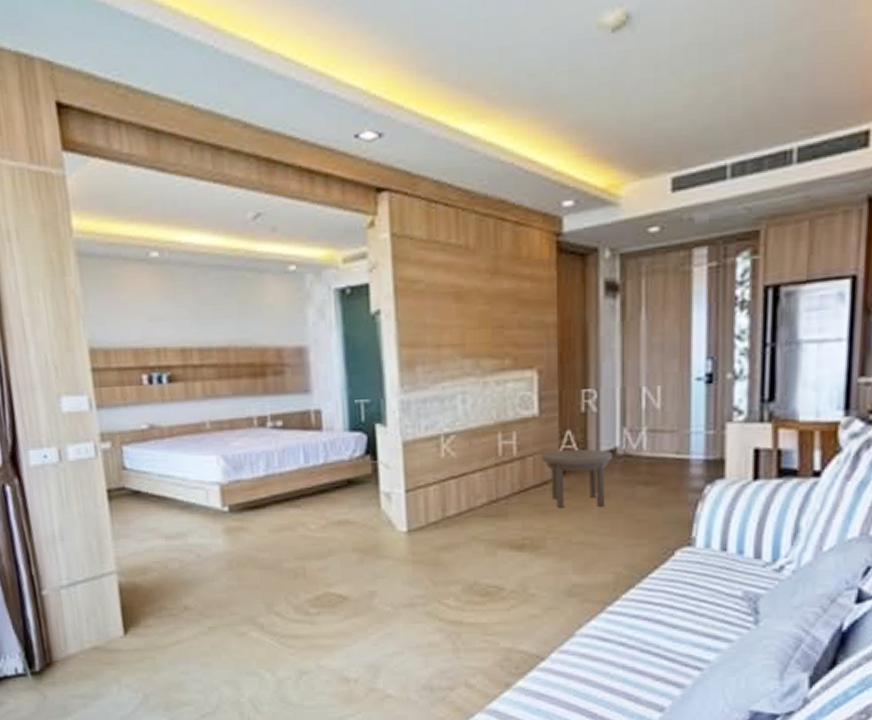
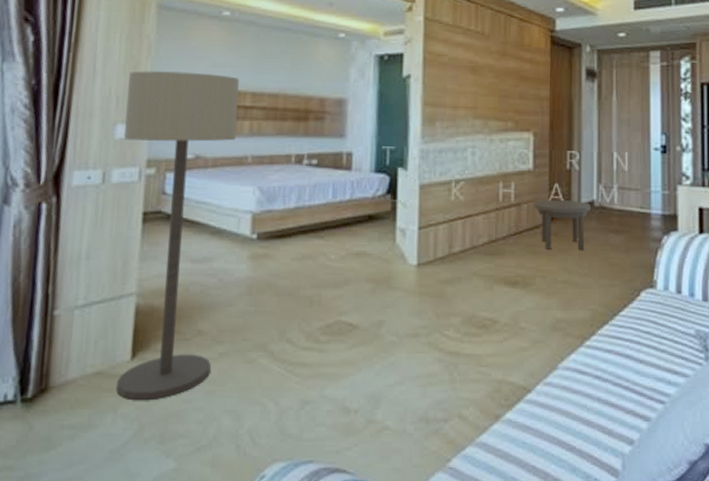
floor lamp: none [62,330,203,673] -> present [116,71,239,401]

